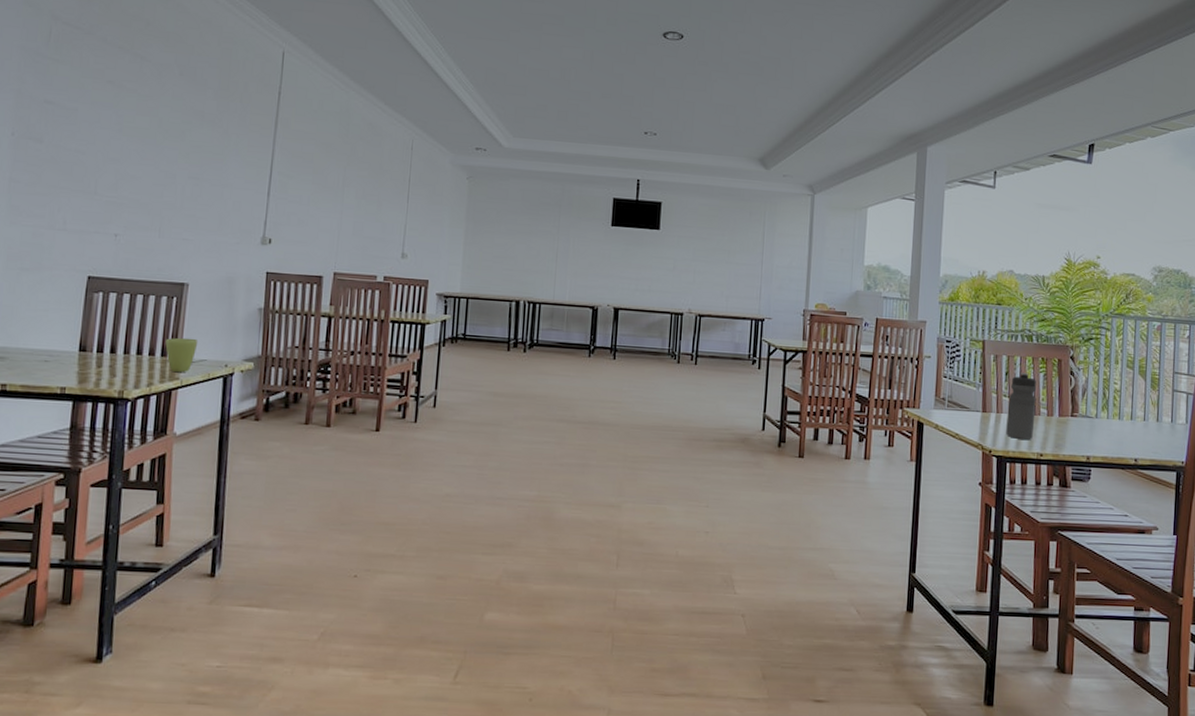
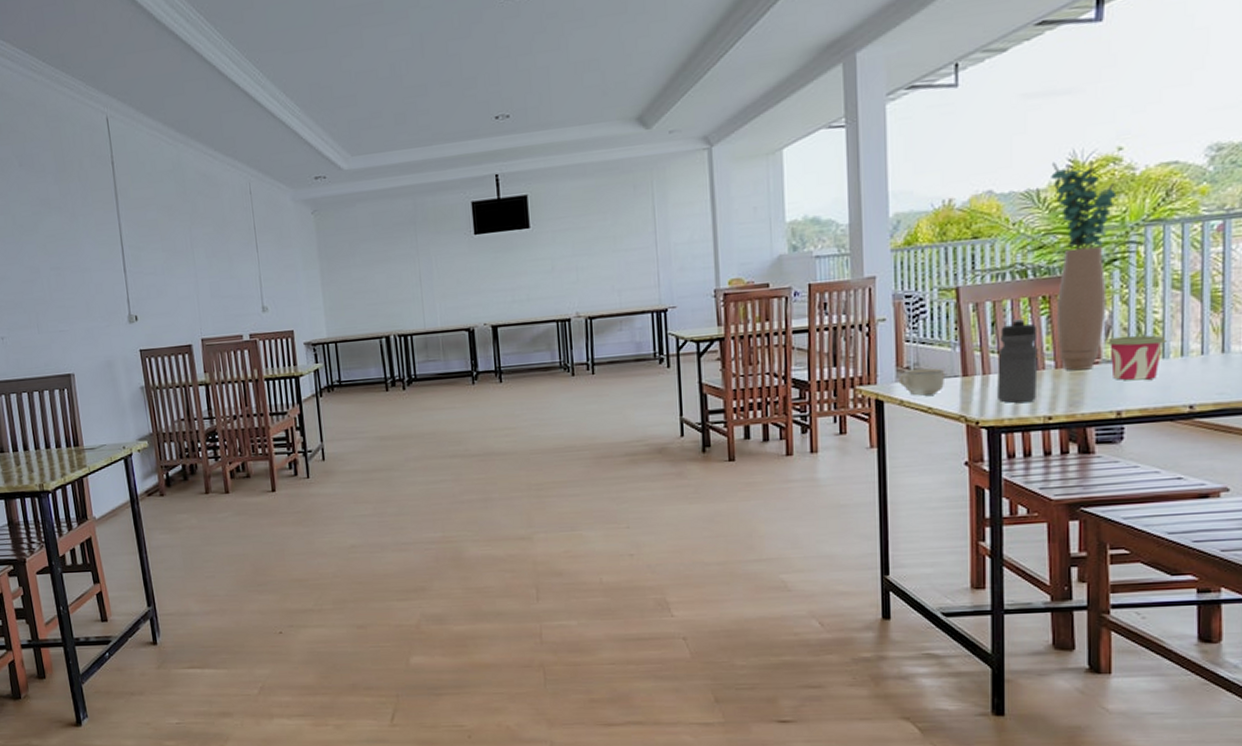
cup: present [165,337,198,373] -> none [67,425,95,461]
cup: none [936,400,971,424] -> present [898,368,946,396]
vase: none [1050,258,1095,421] -> present [1051,160,1117,371]
cup: none [1082,397,1122,435] -> present [1106,335,1166,381]

